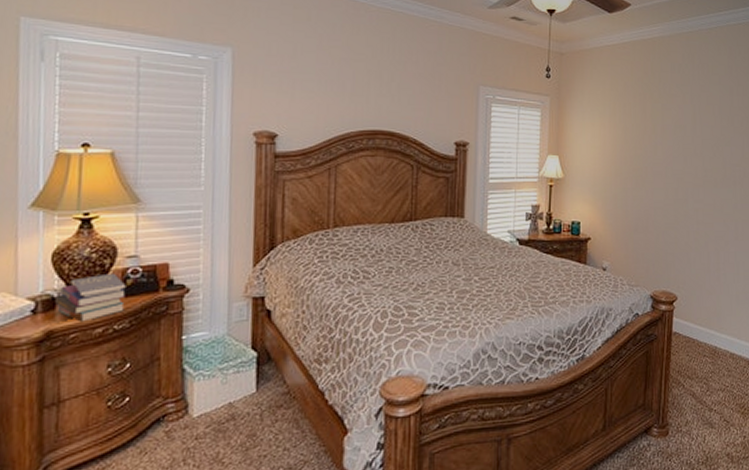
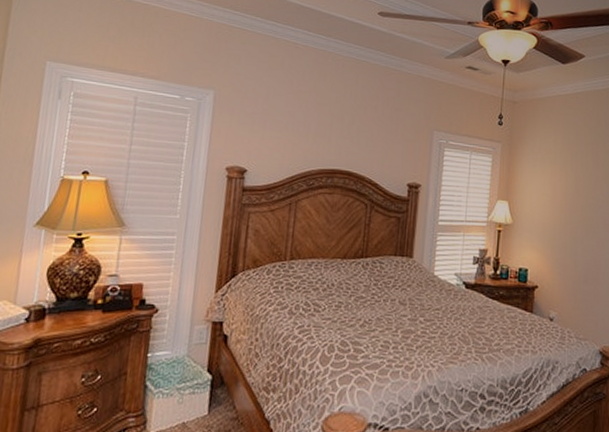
books: present [55,273,126,322] -> none [45,289,105,333]

